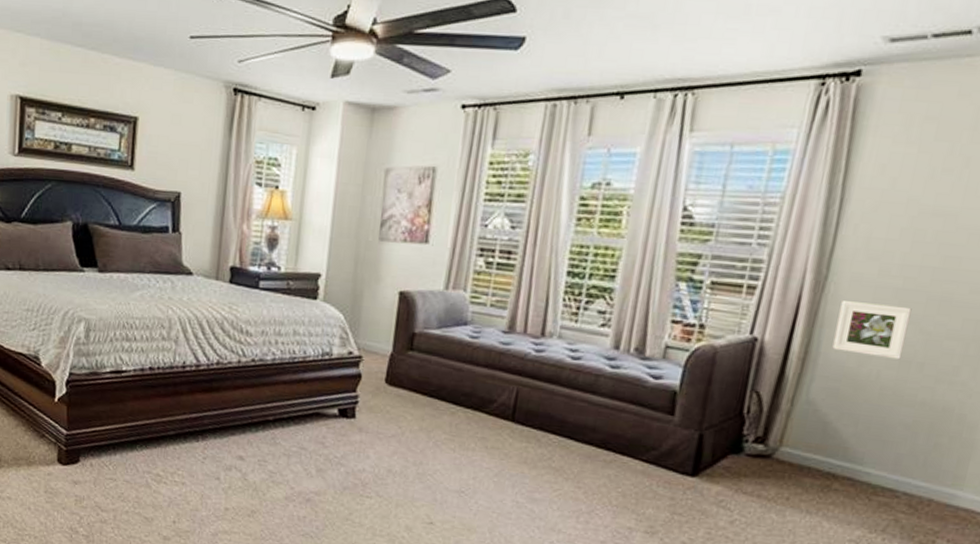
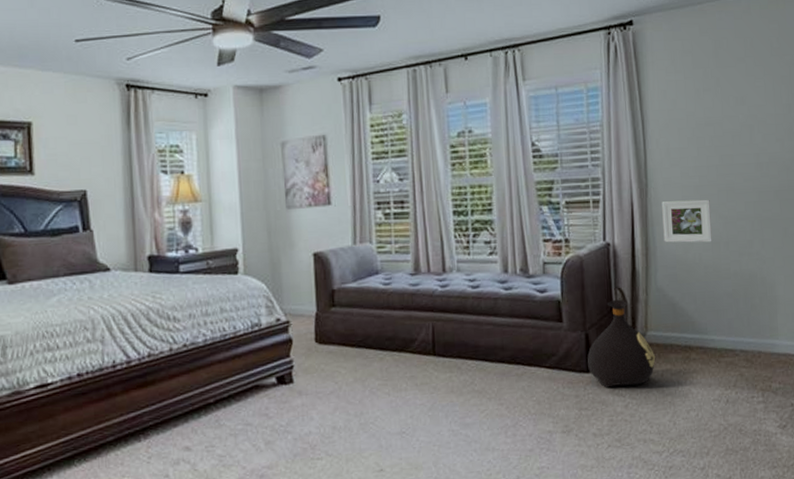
bag: none [694,403,785,503] -> present [587,299,656,388]

